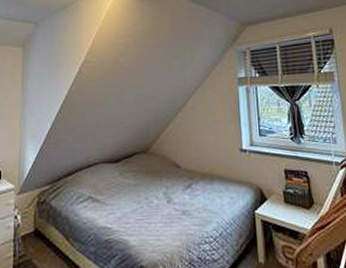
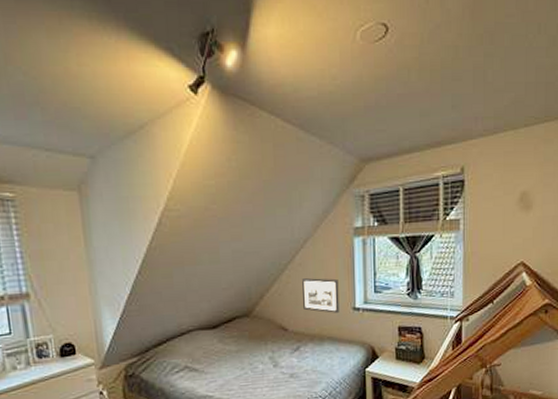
picture frame: none [194,121,228,154] -> present [302,278,340,313]

